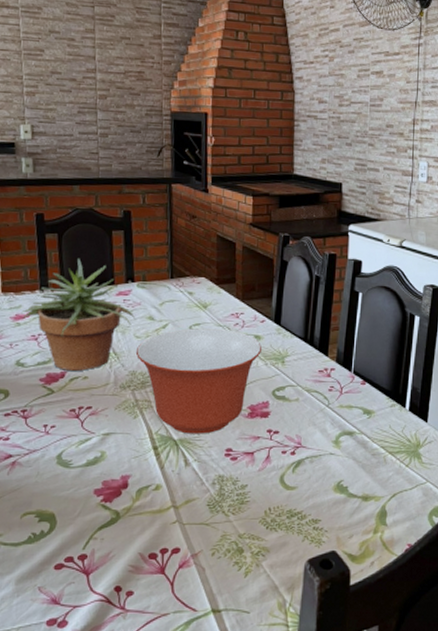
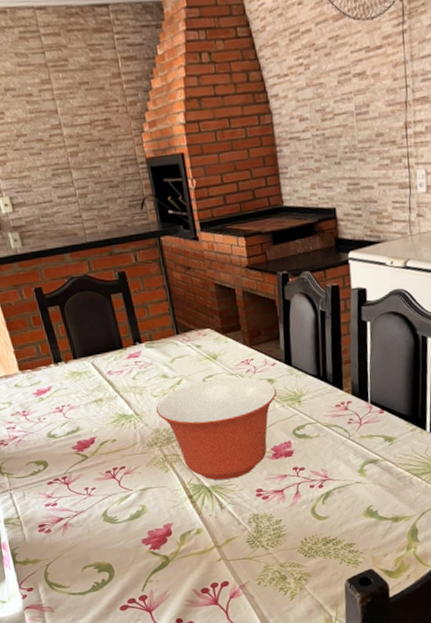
potted plant: present [21,257,136,372] -> none [42,326,150,437]

